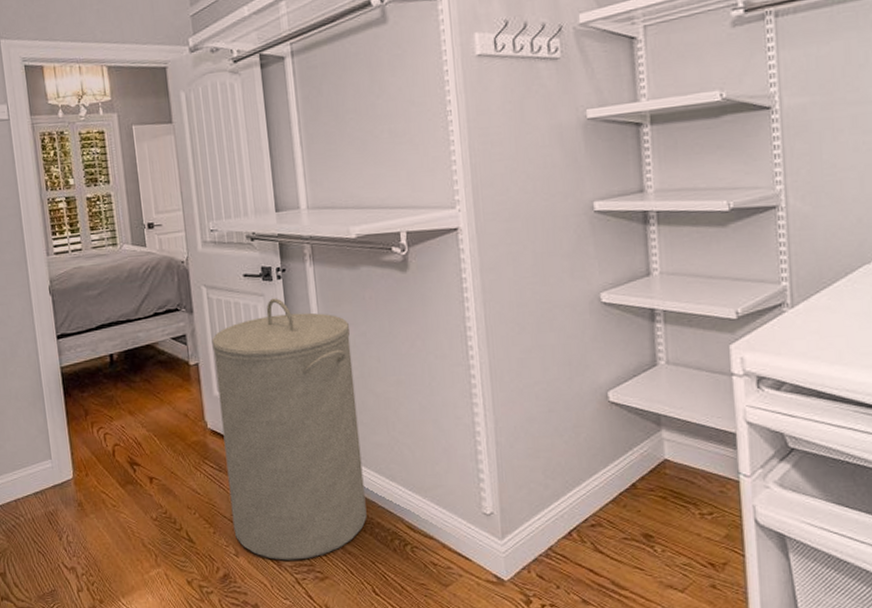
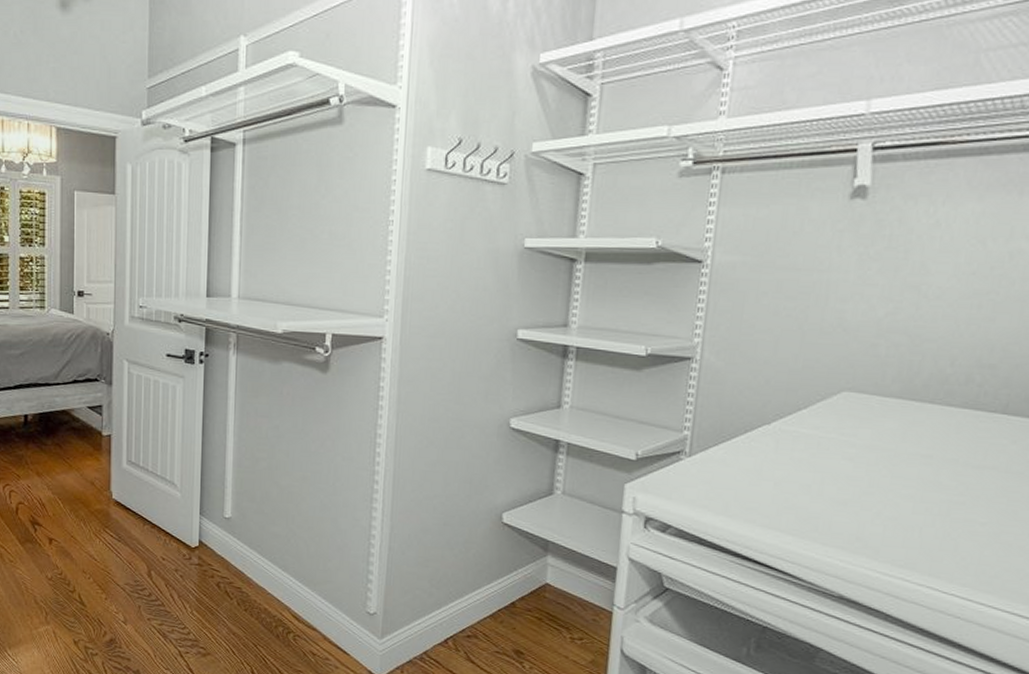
laundry hamper: present [212,298,367,561] -> none [125,381,264,635]

